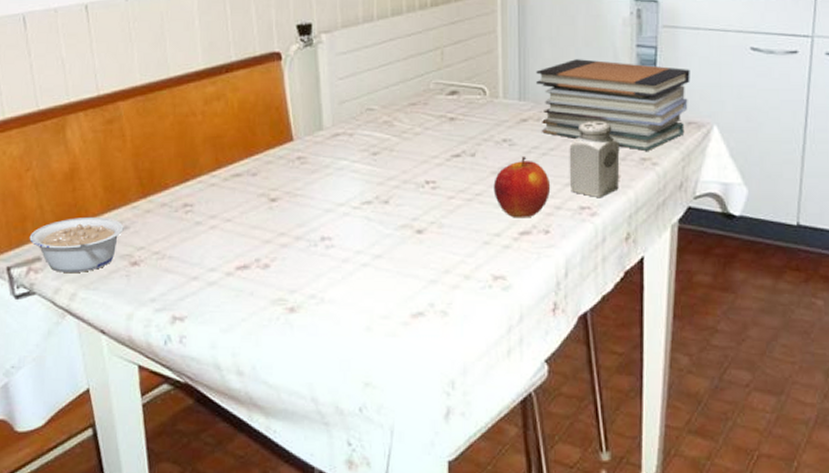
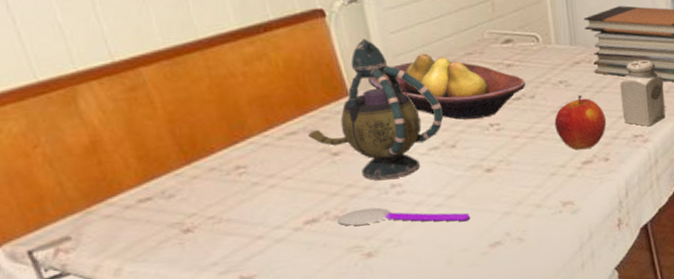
legume: present [29,218,124,272] -> none [51,188,169,249]
teapot: none [251,84,381,232] -> present [308,39,444,181]
spoon: none [266,260,395,286] -> present [337,207,470,226]
fruit bowl: none [312,102,467,174] -> present [368,53,526,120]

